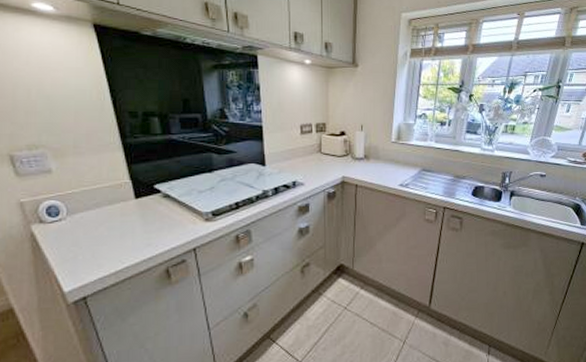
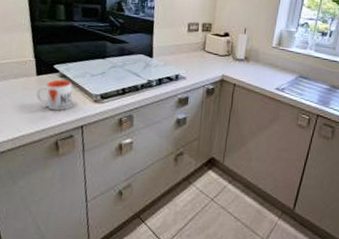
mug: none [137,200,181,236] -> present [36,79,73,111]

